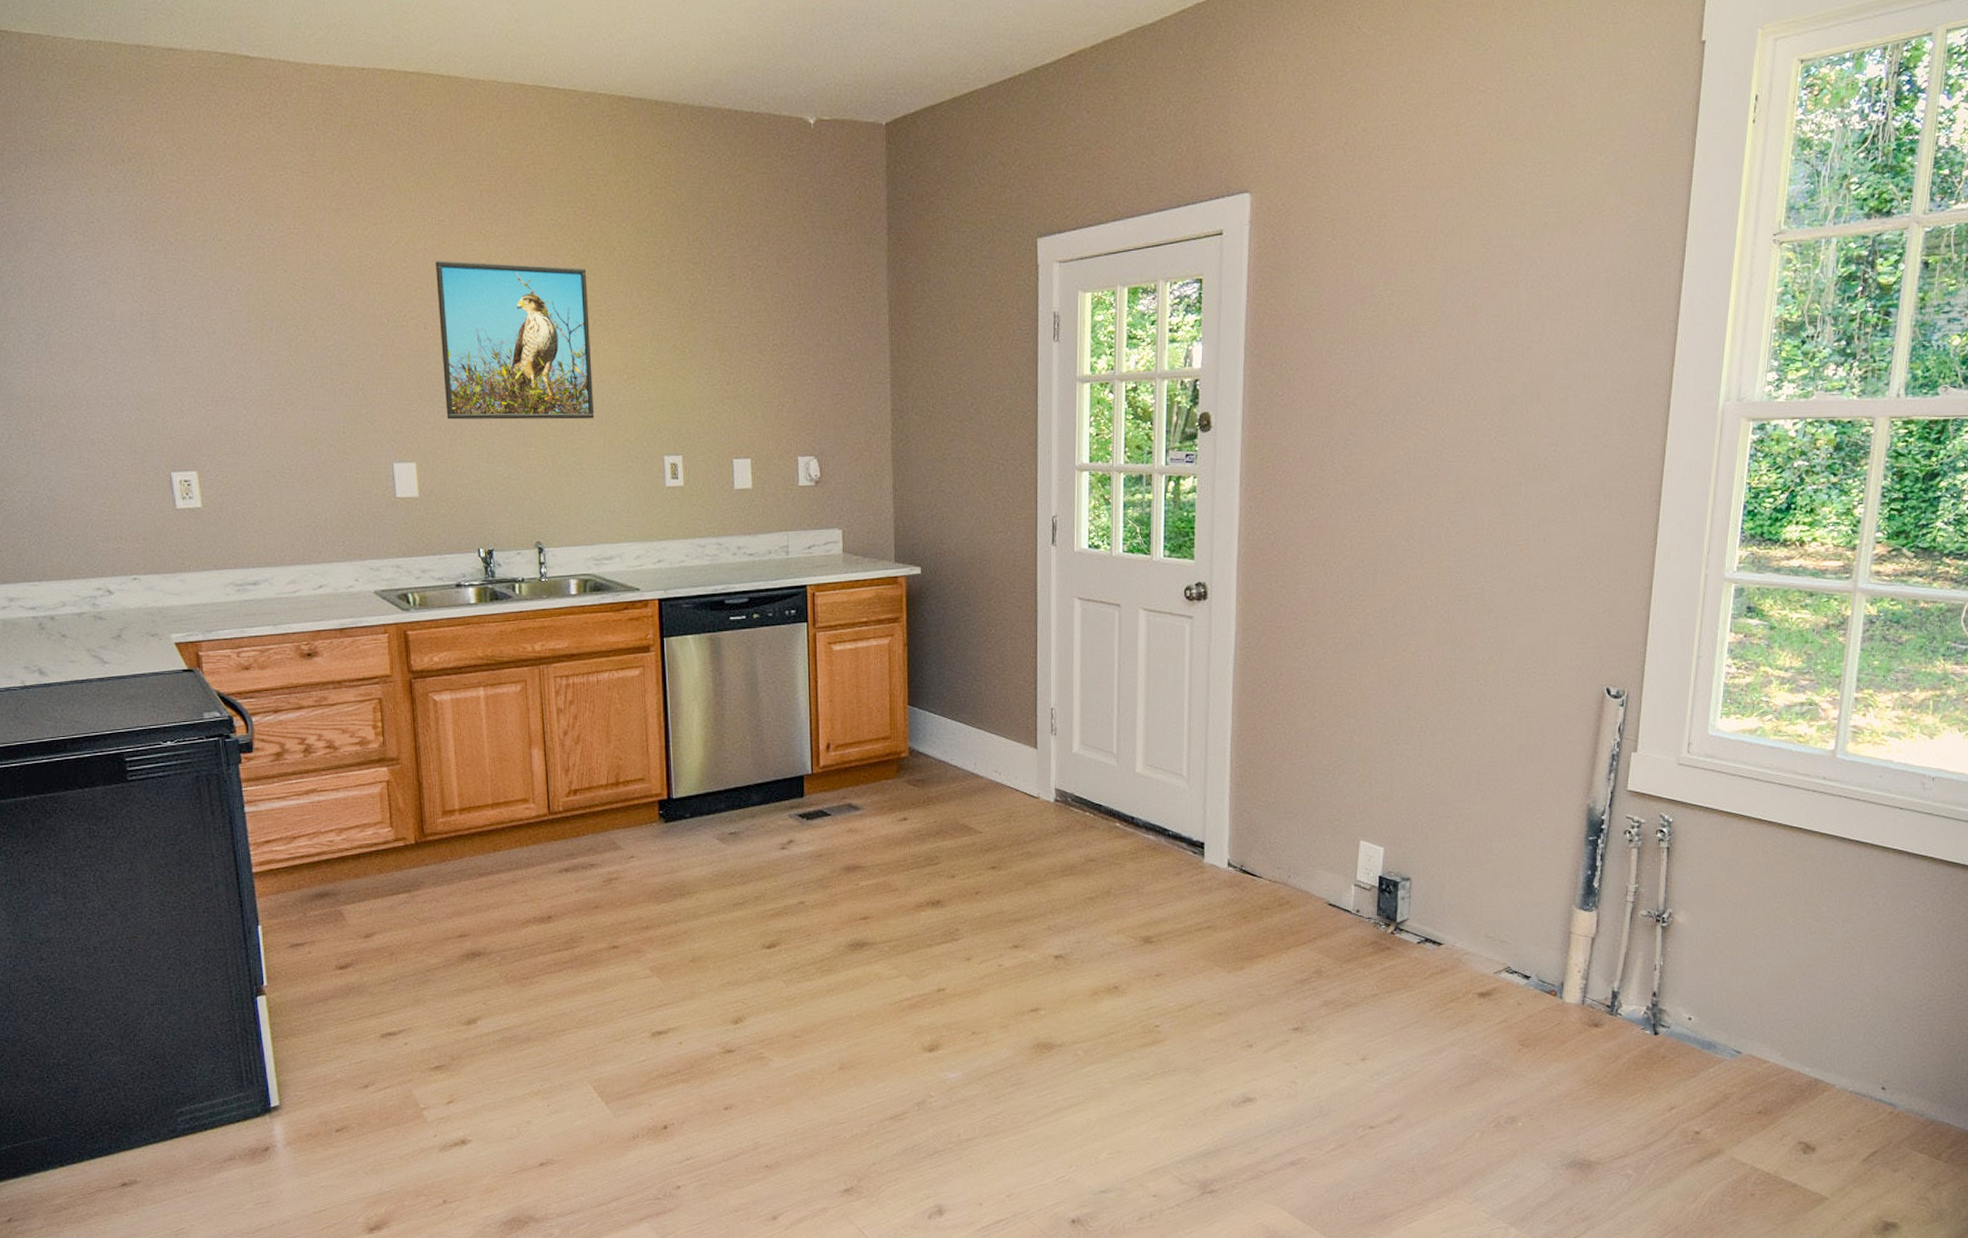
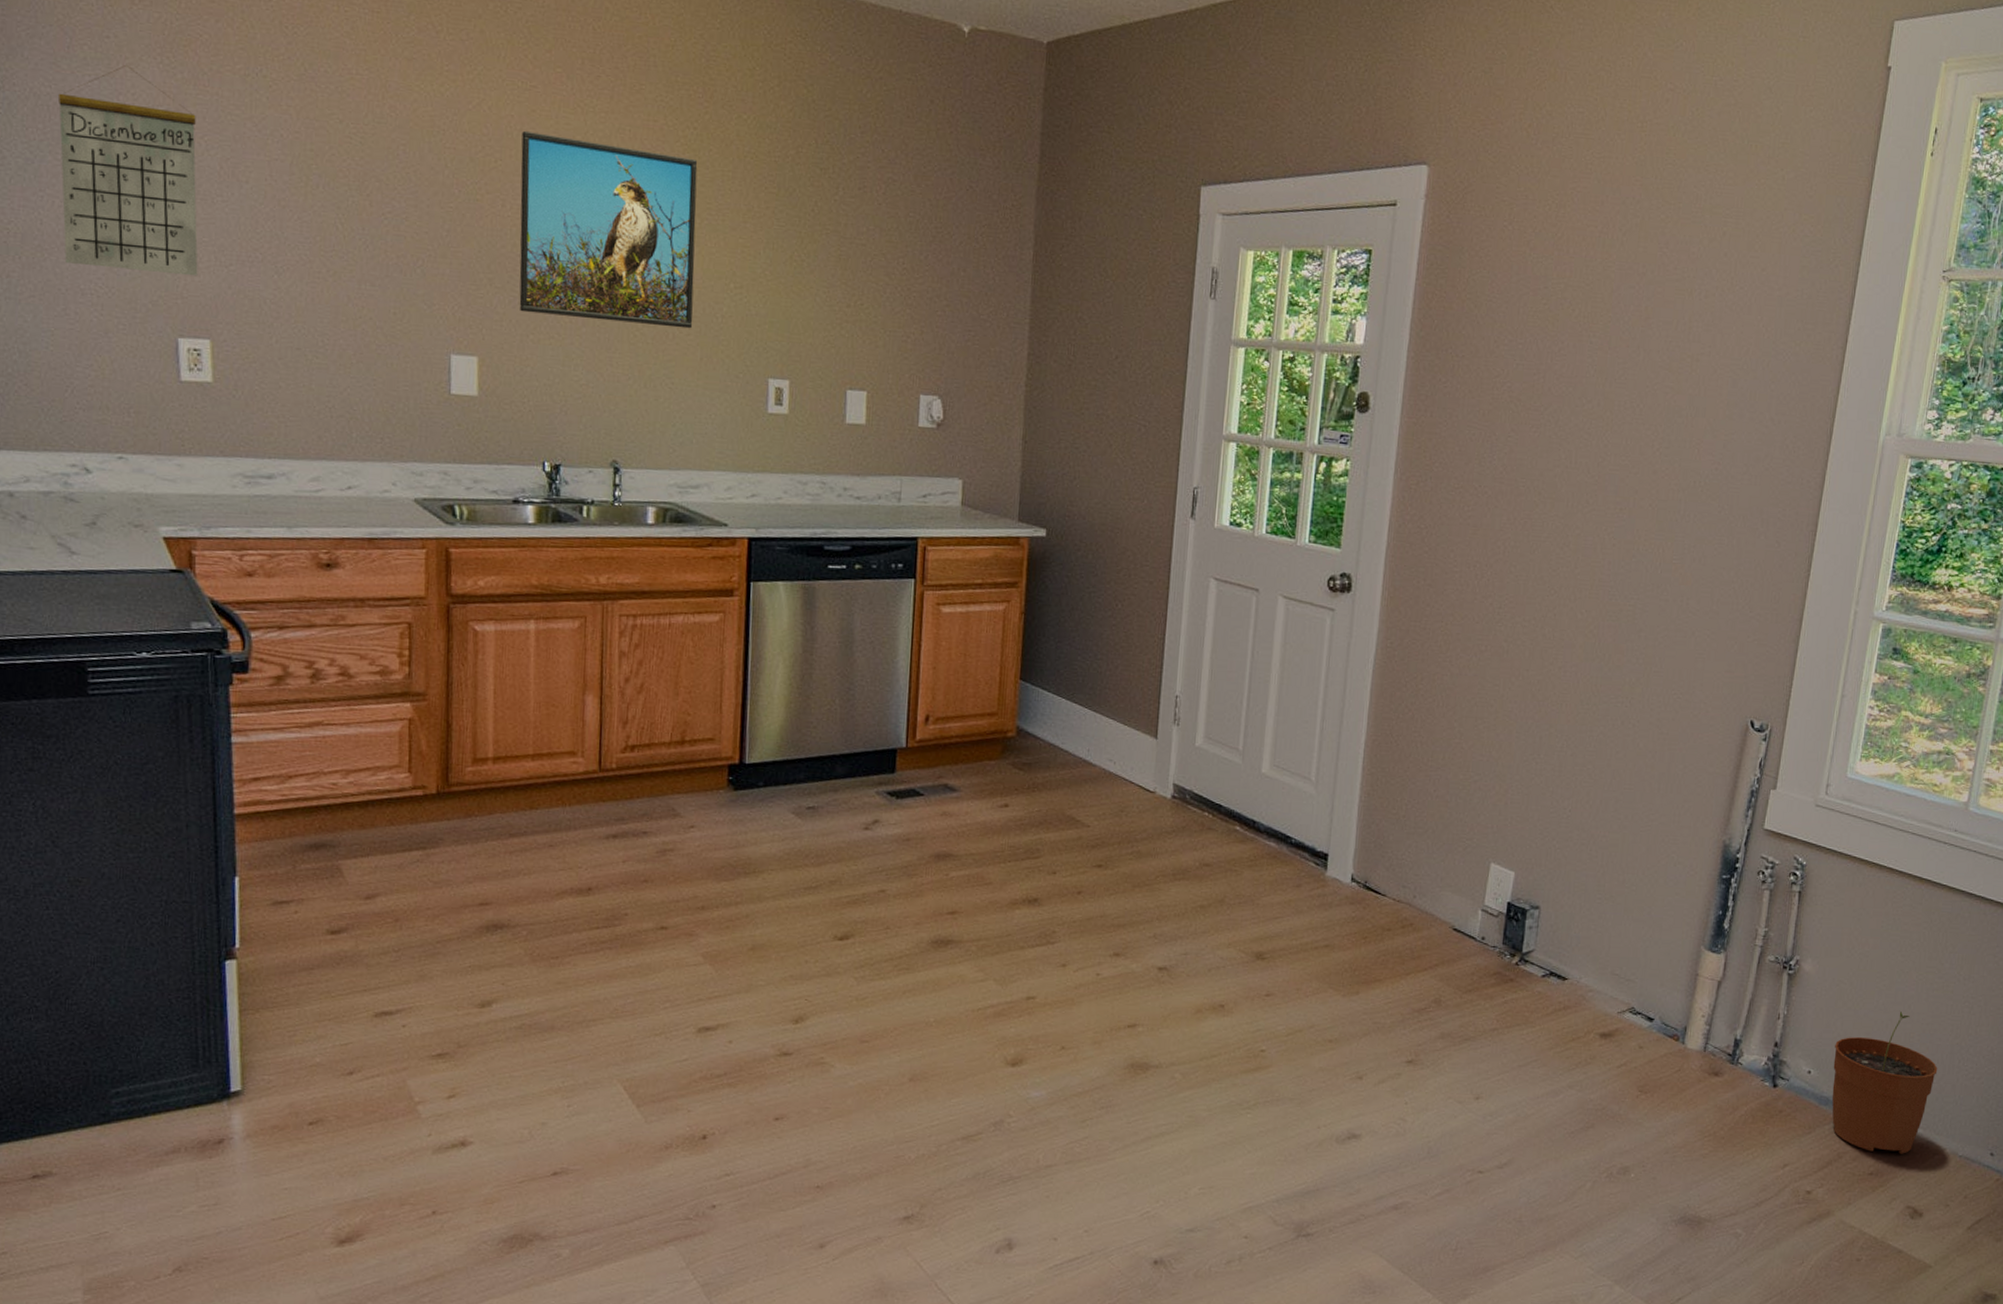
calendar: none [58,245,182,419] -> present [59,65,198,277]
plant pot: none [1714,956,1822,1092] -> present [1831,1012,1938,1154]

